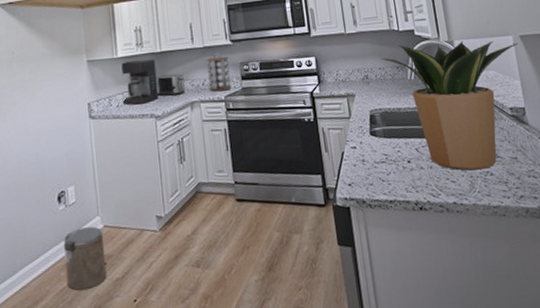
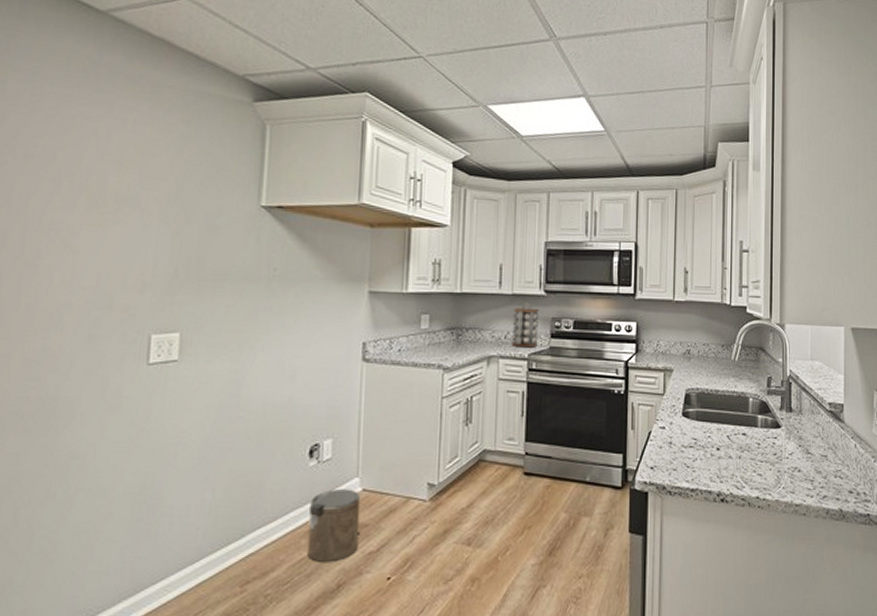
coffee maker: present [121,59,159,105] -> none [405,298,453,351]
toaster: present [156,74,185,96] -> none [449,320,484,347]
potted plant: present [380,41,518,171] -> none [706,321,848,465]

